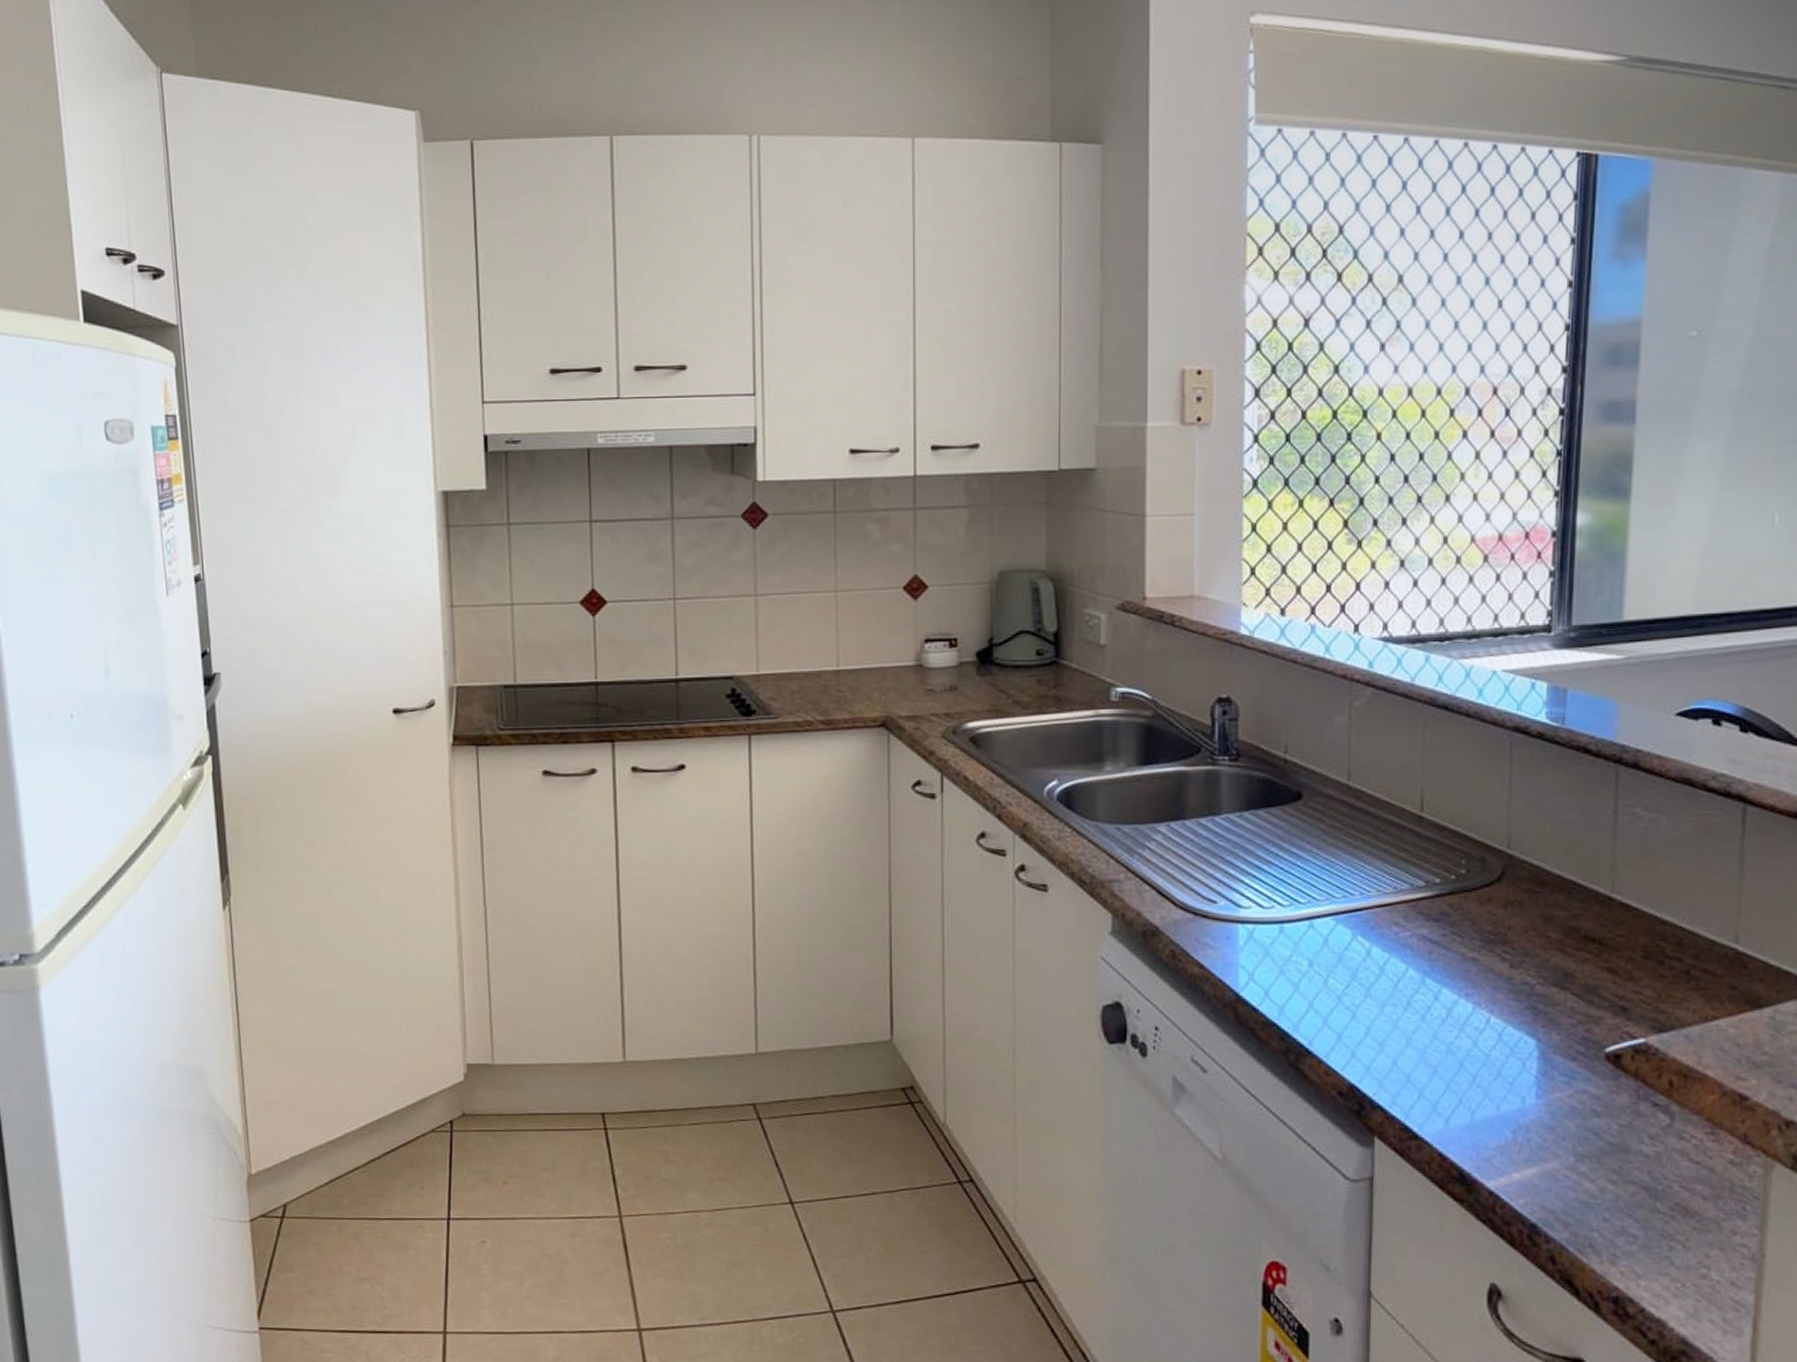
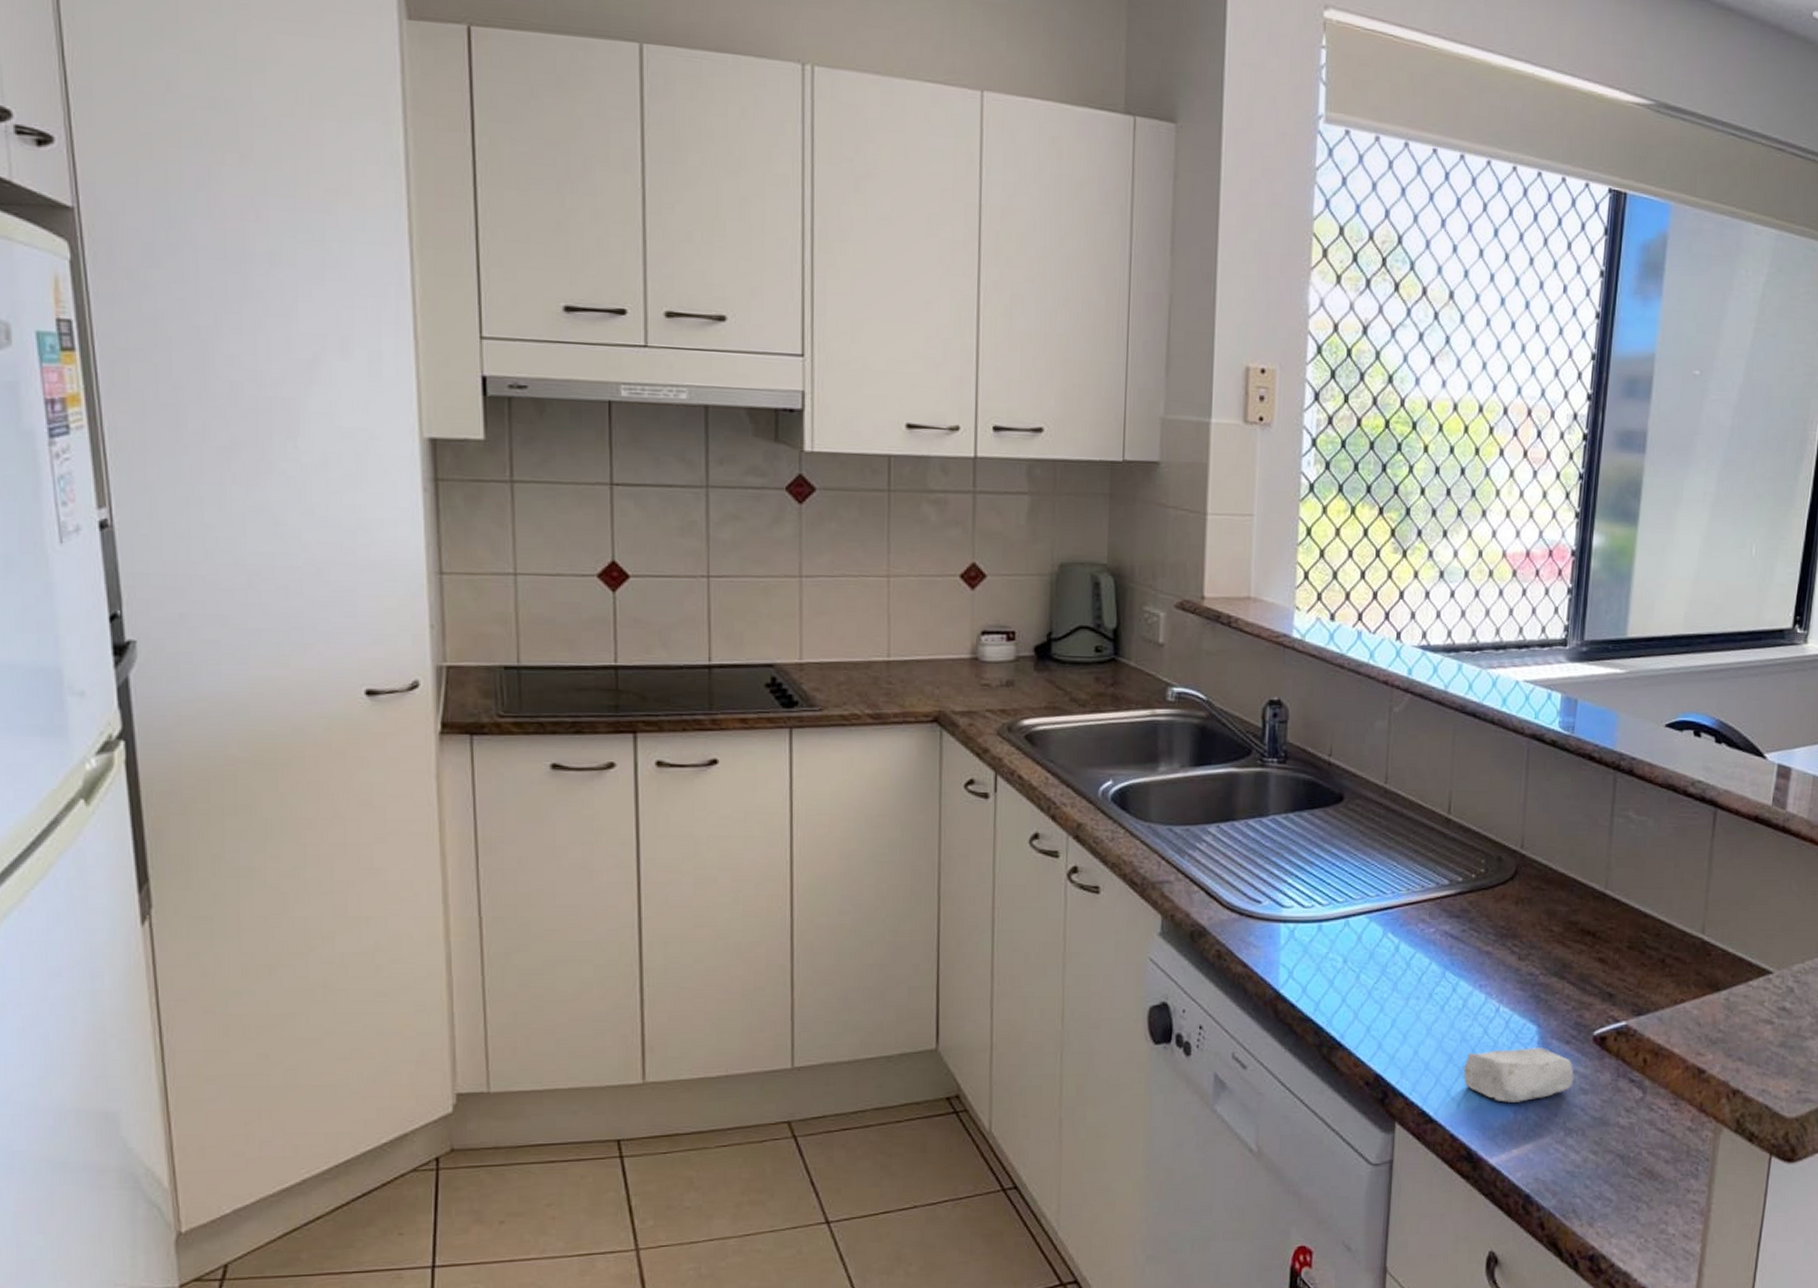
soap bar: none [1450,1062,1584,1122] -> present [1462,1046,1574,1102]

